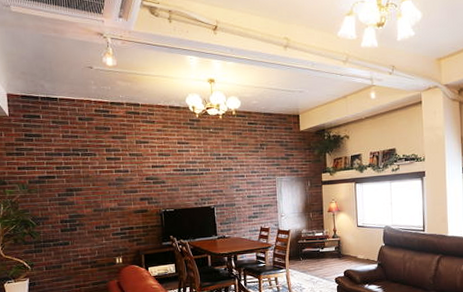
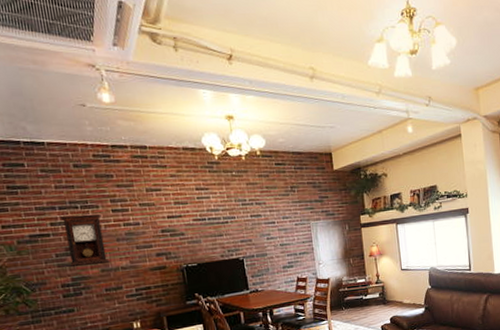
pendulum clock: none [65,161,102,206] -> present [60,214,110,268]

